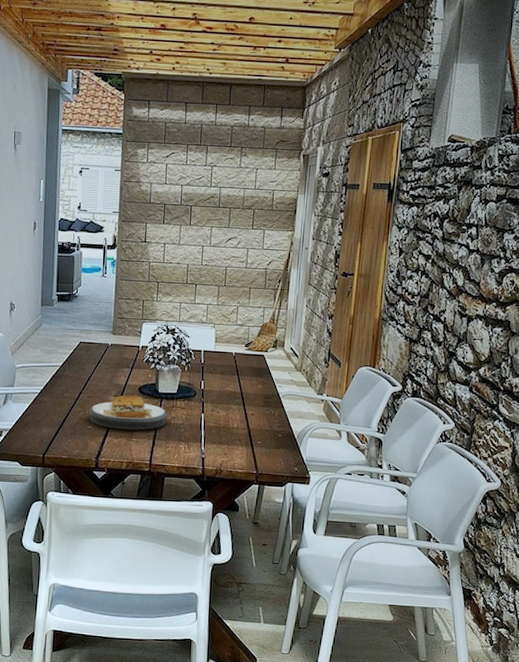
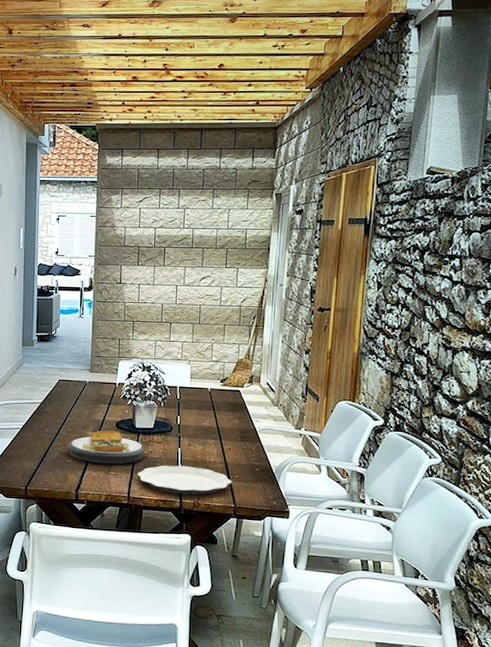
plate: none [159,431,255,462] -> present [137,465,232,495]

